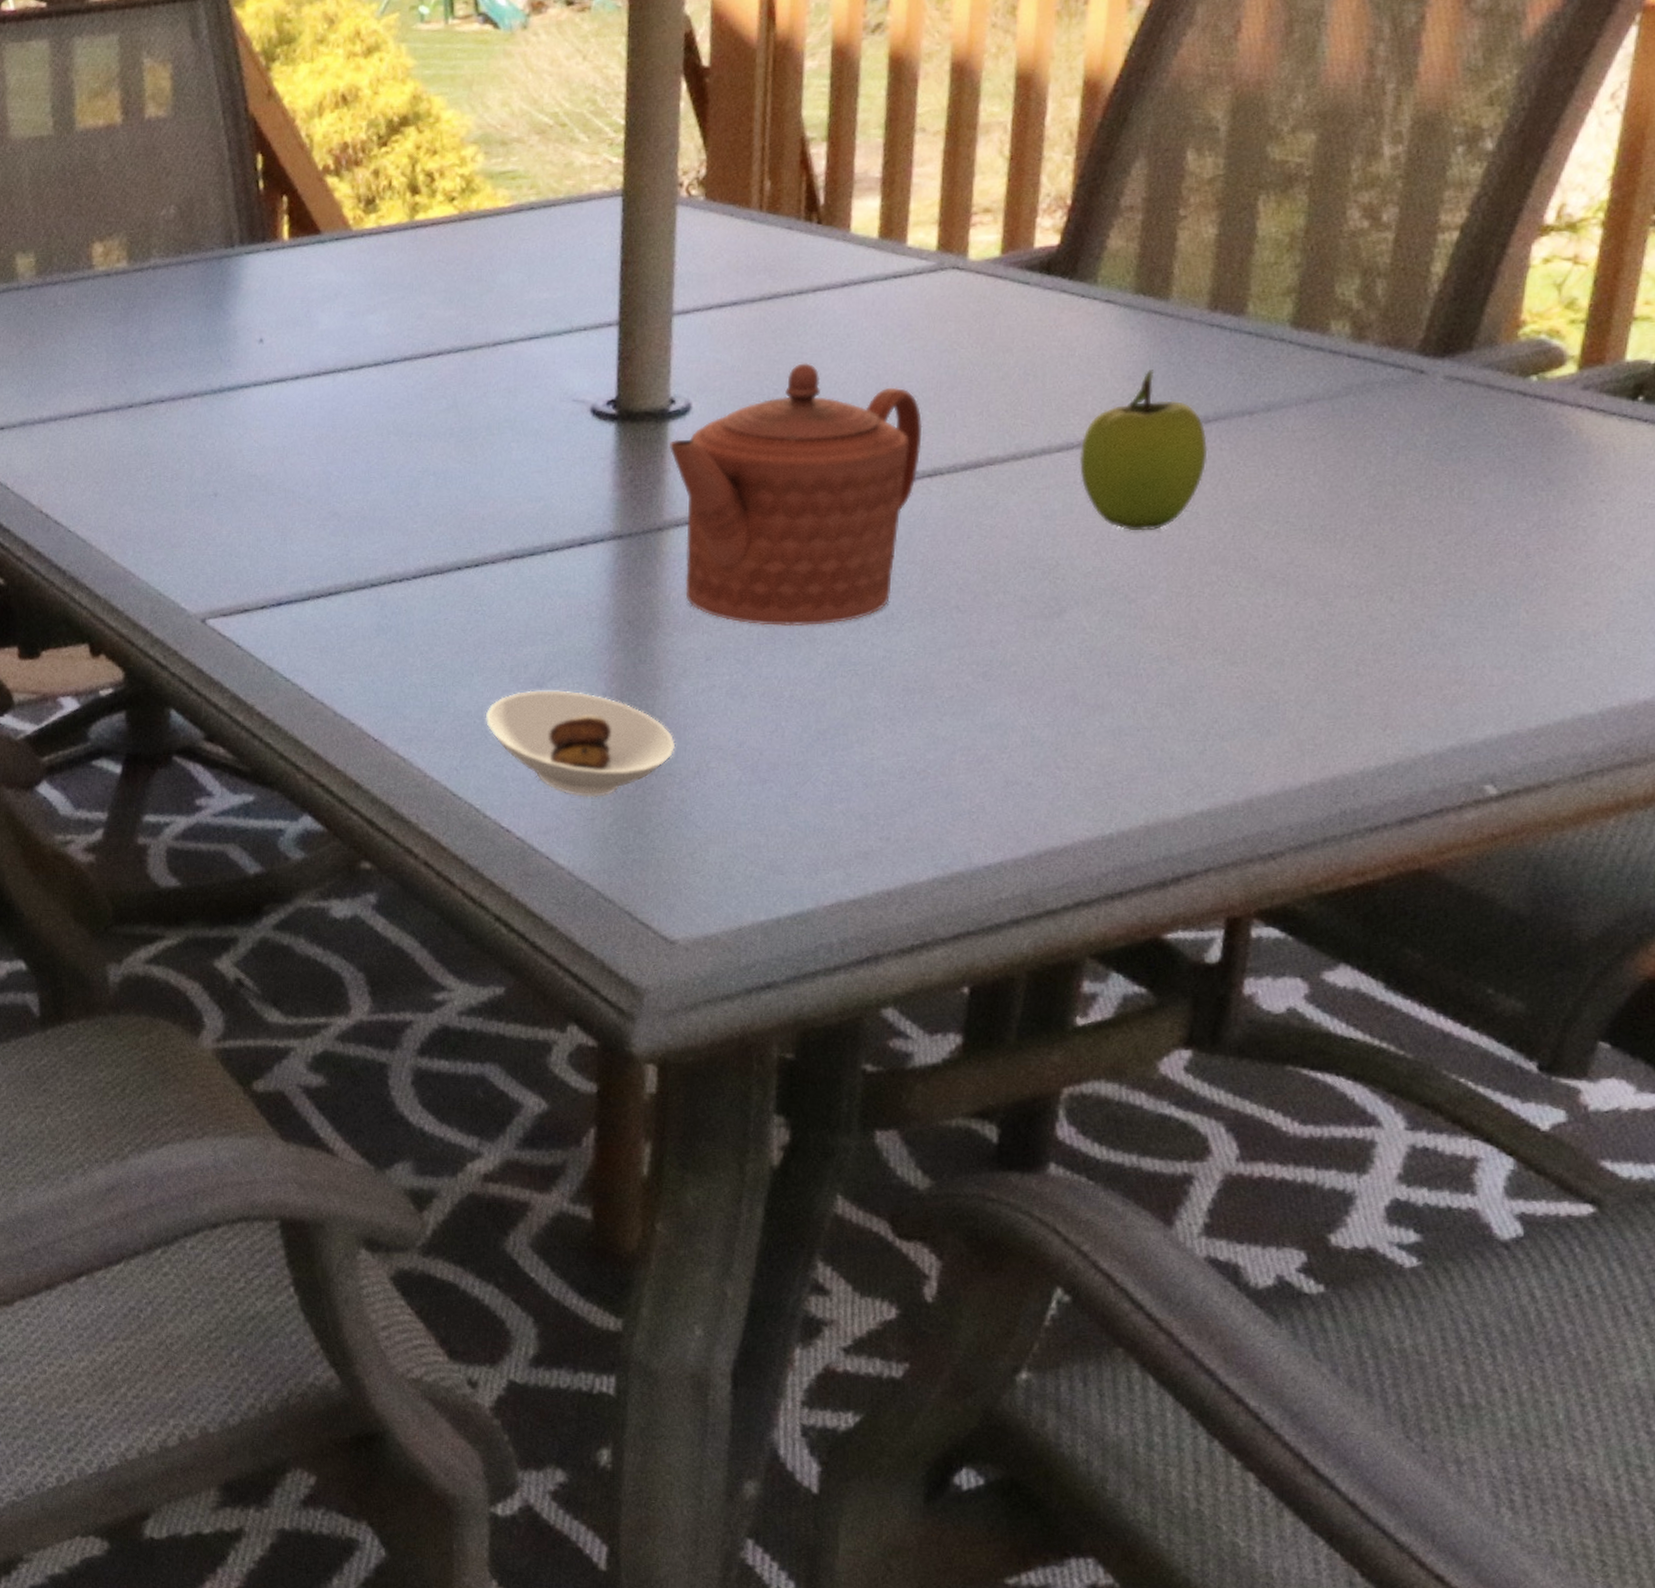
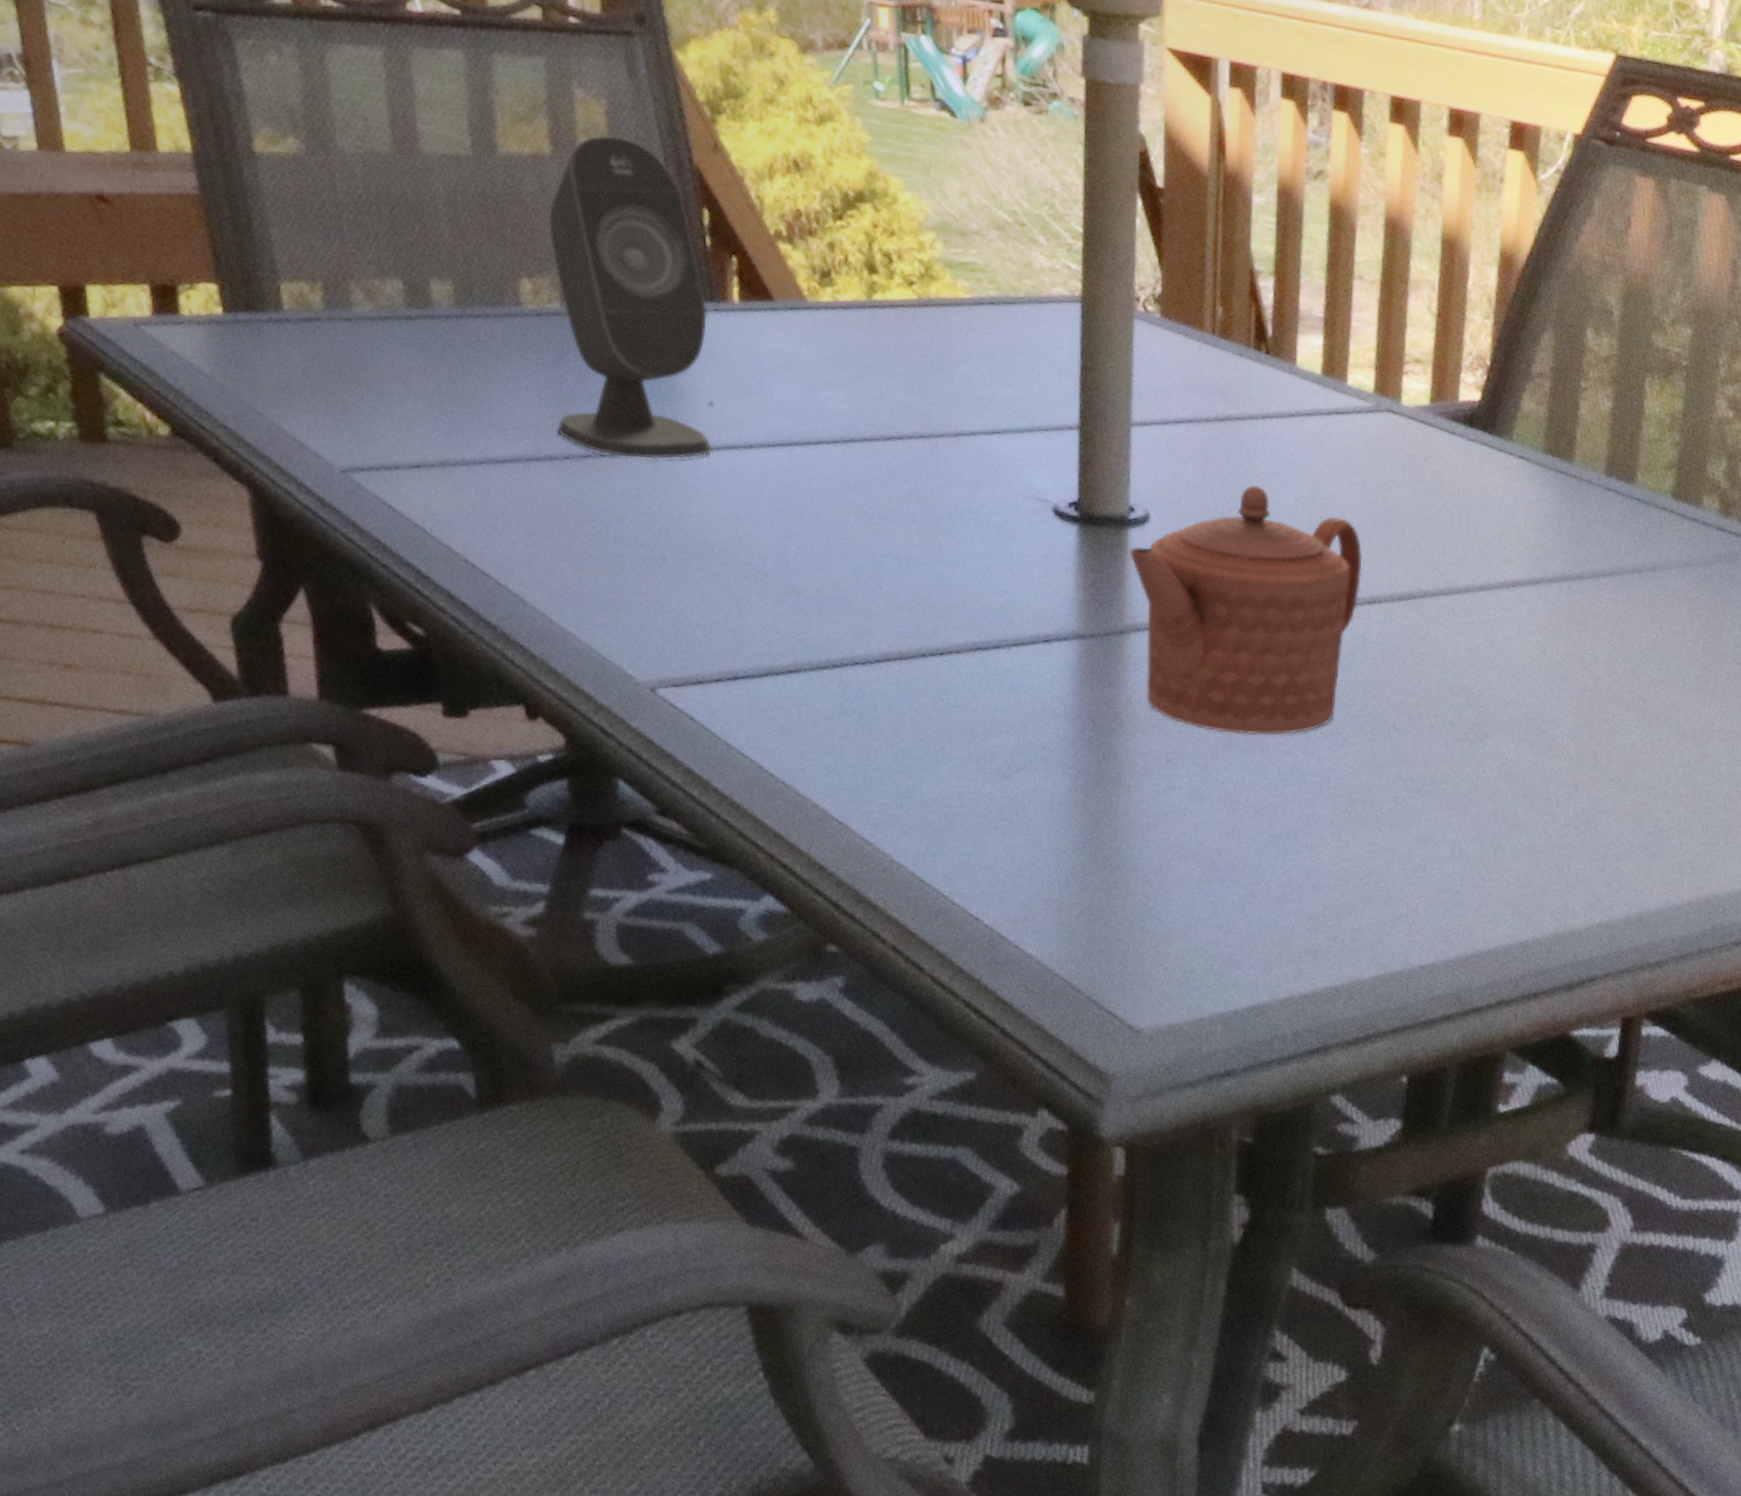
speaker: none [119,97,261,400] -> present [549,136,712,459]
saucer: present [485,690,676,797] -> none [952,781,1139,889]
fruit: present [1079,370,1208,531] -> none [1498,524,1605,669]

